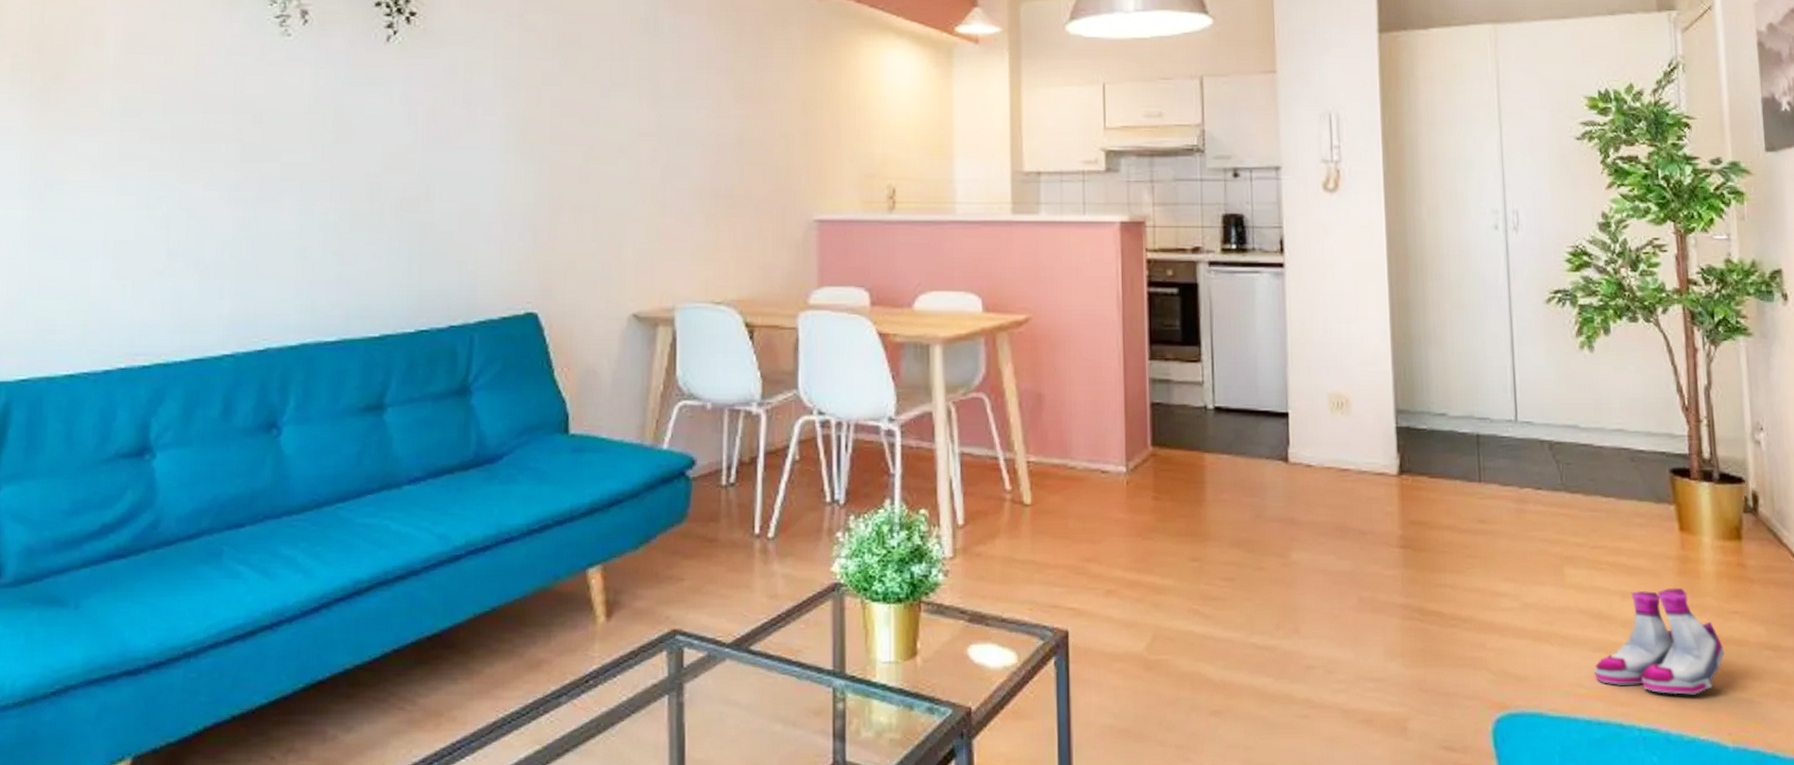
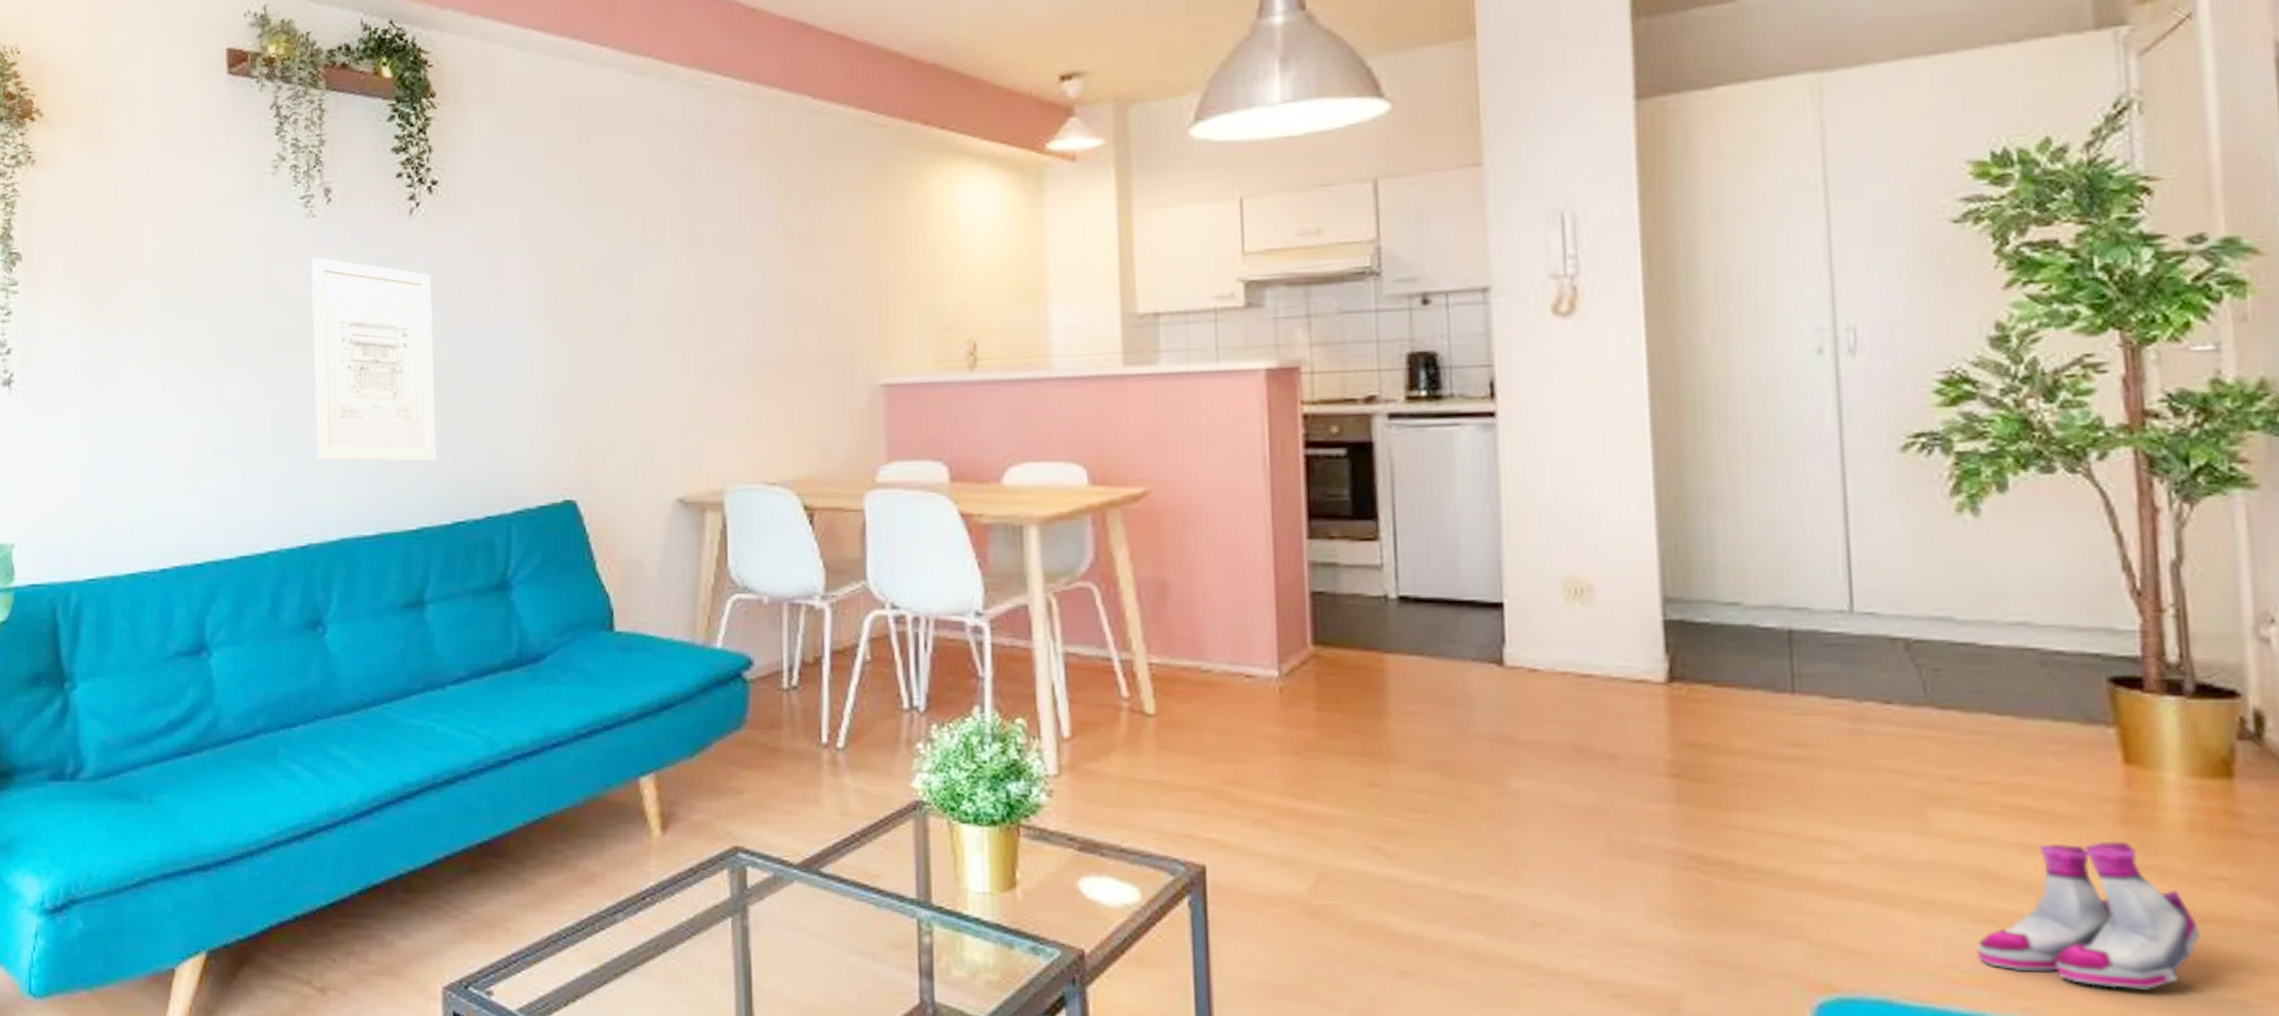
wall art: none [280,74,405,273] -> present [312,257,436,462]

